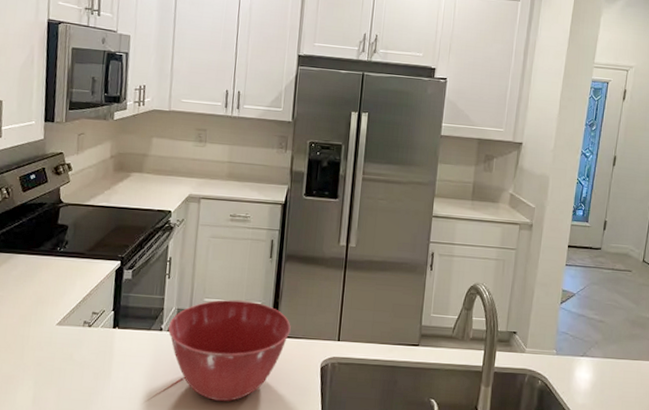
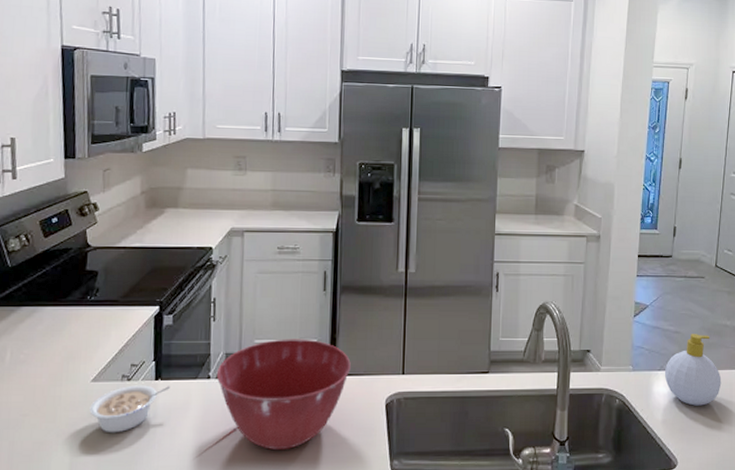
legume: none [53,331,126,374] -> present [89,385,170,433]
soap bottle: none [586,324,642,393] -> present [664,334,722,406]

